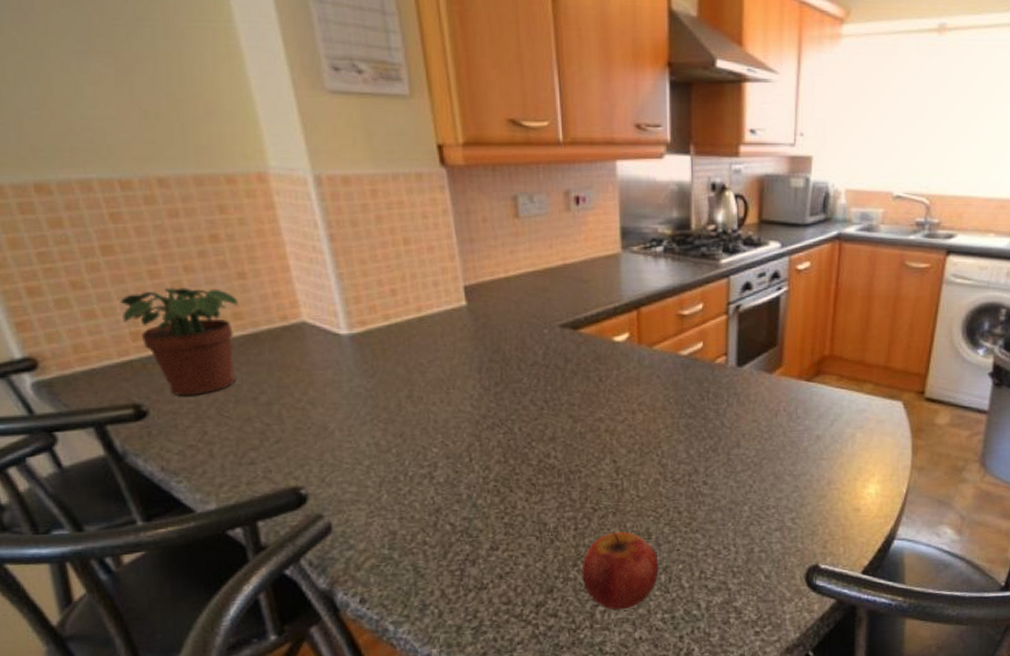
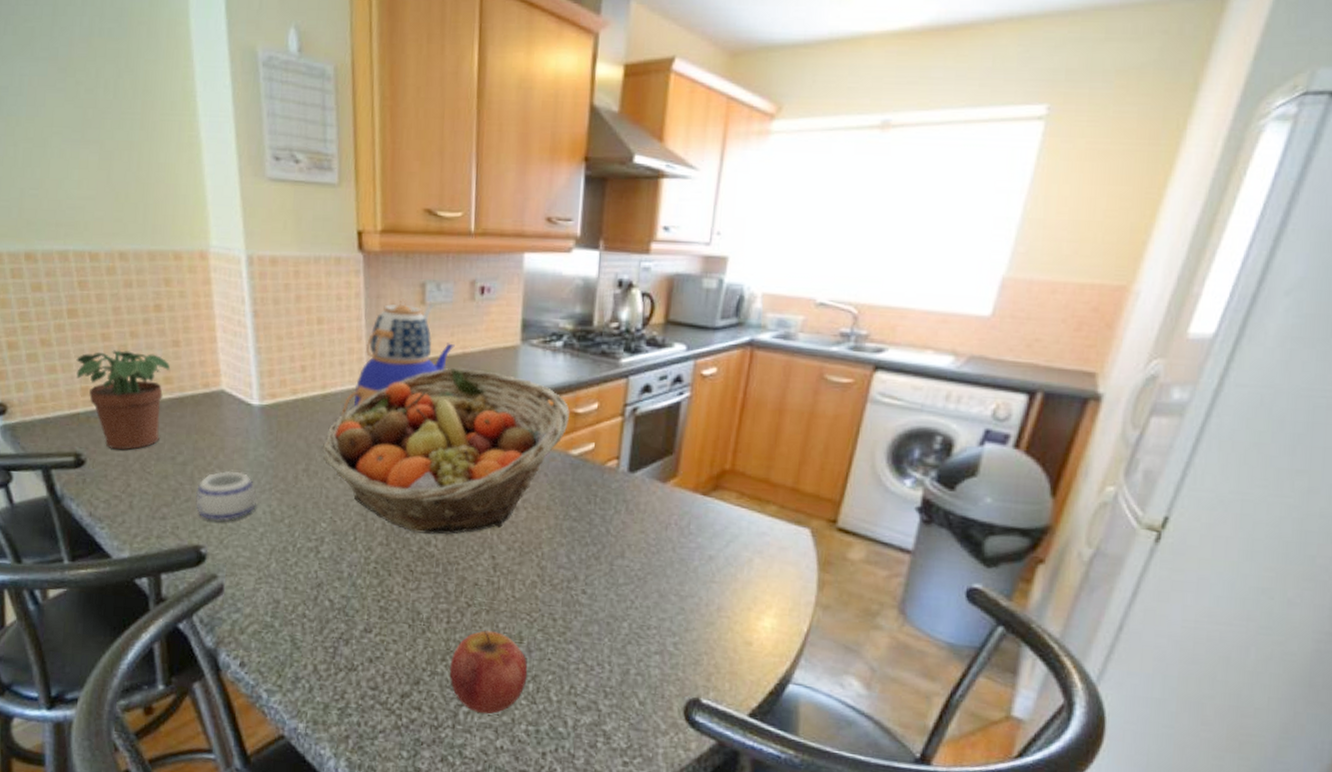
mug: none [287,405,359,459] -> present [195,470,258,522]
fruit basket: none [425,280,676,447] -> present [323,367,570,535]
teapot: none [441,213,555,337] -> present [341,298,455,415]

